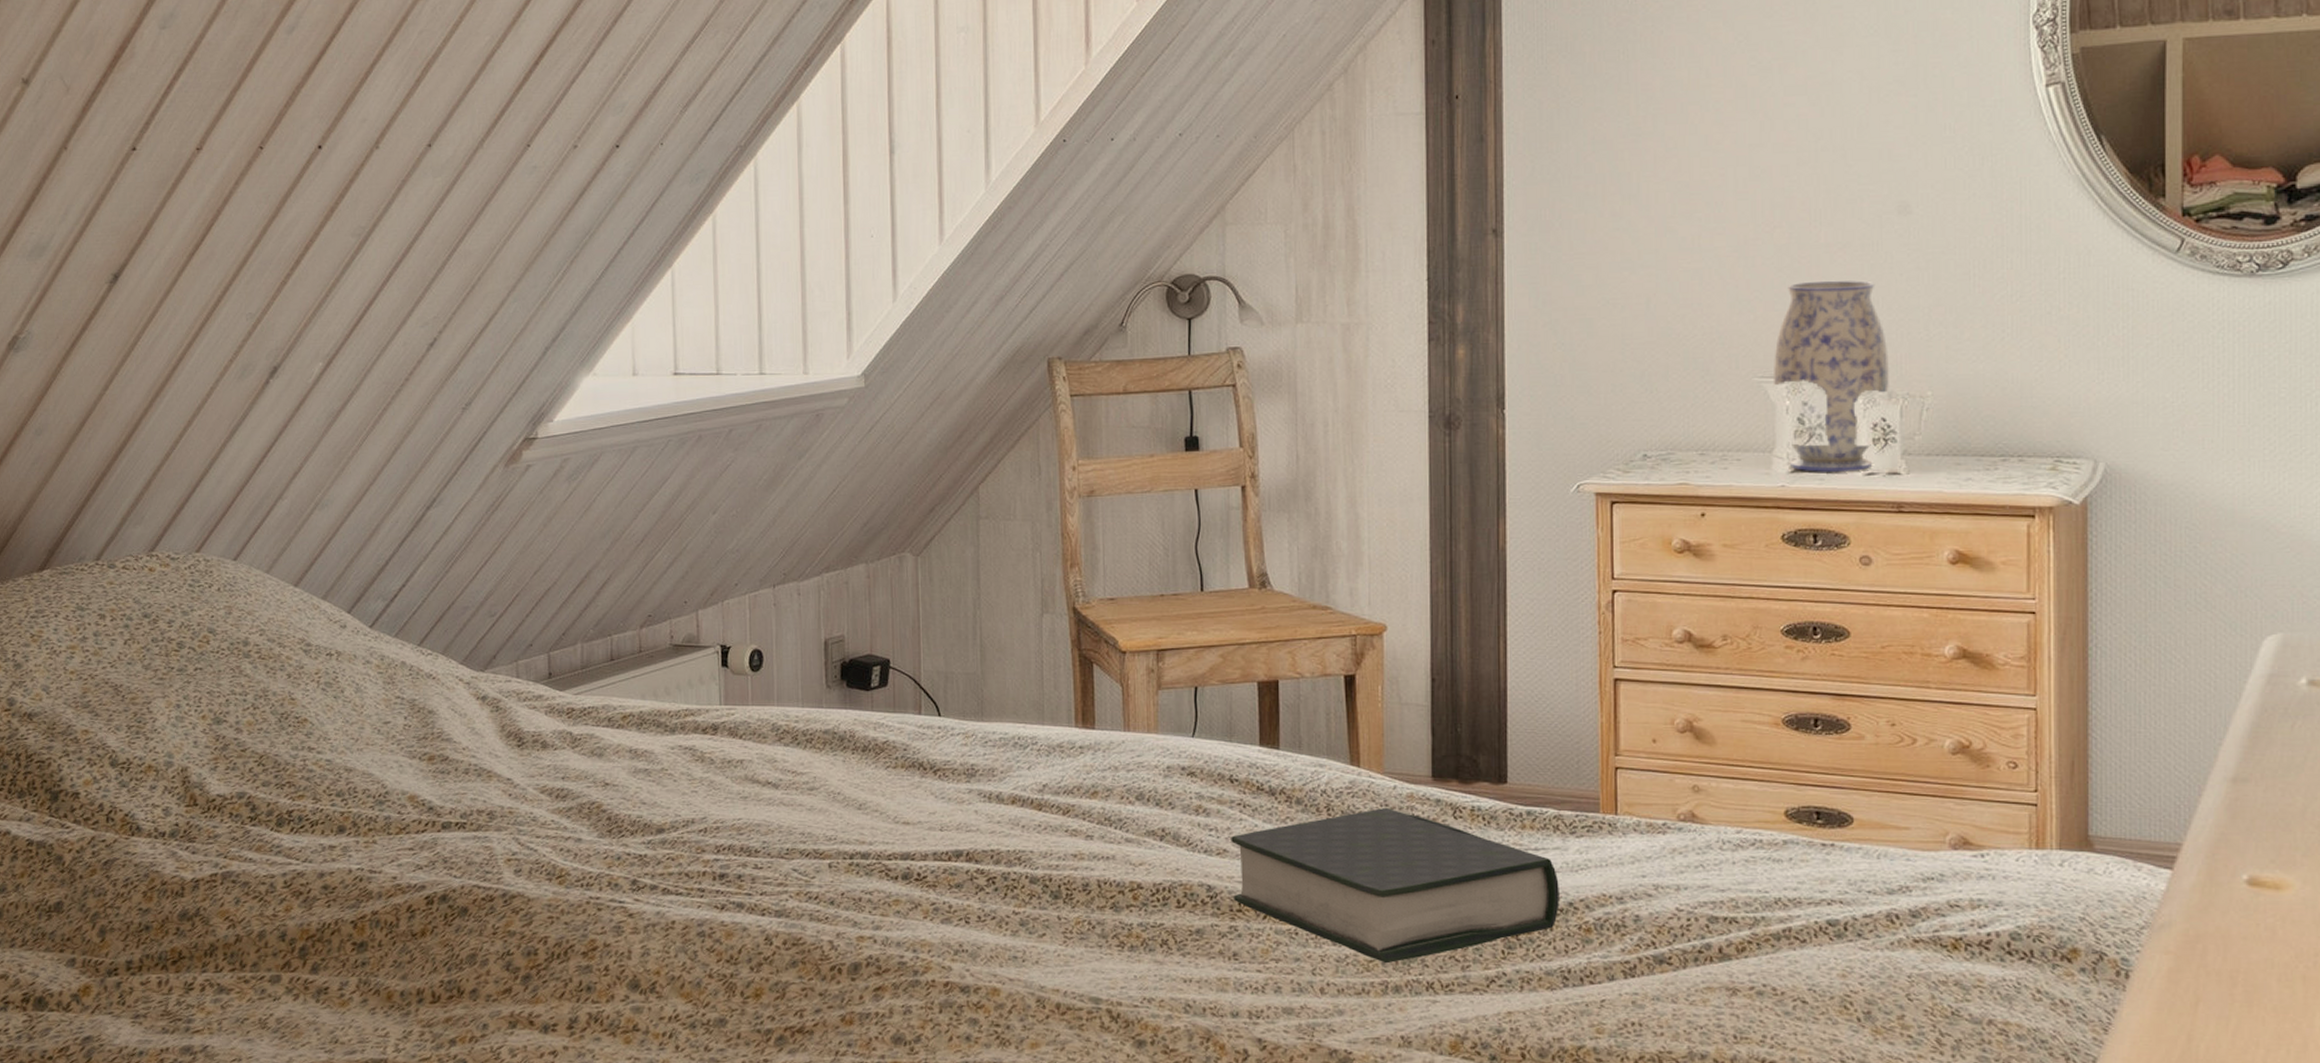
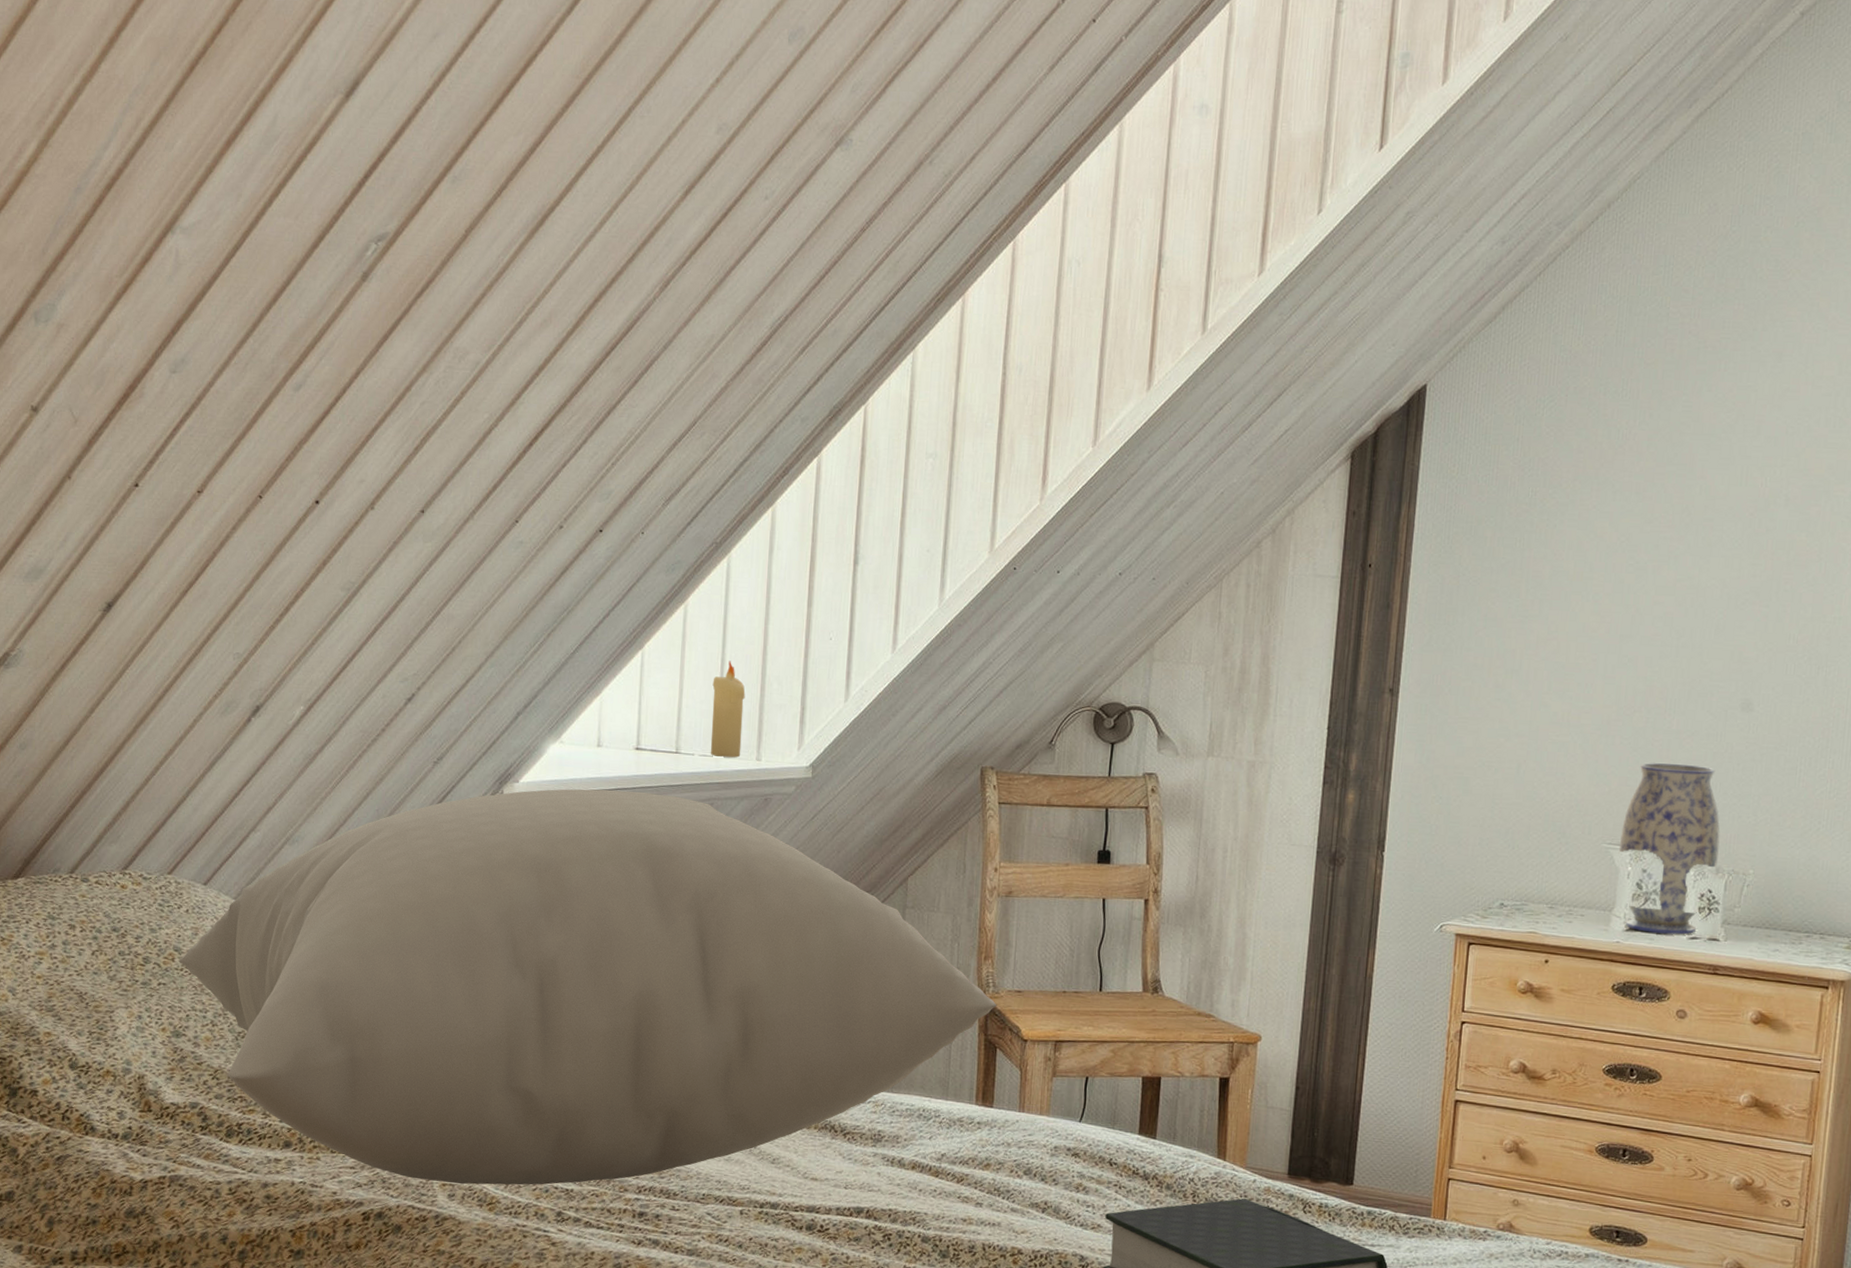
cushion: none [214,419,1089,858] -> present [179,789,997,1185]
candle: none [749,270,786,375] -> present [710,661,746,758]

